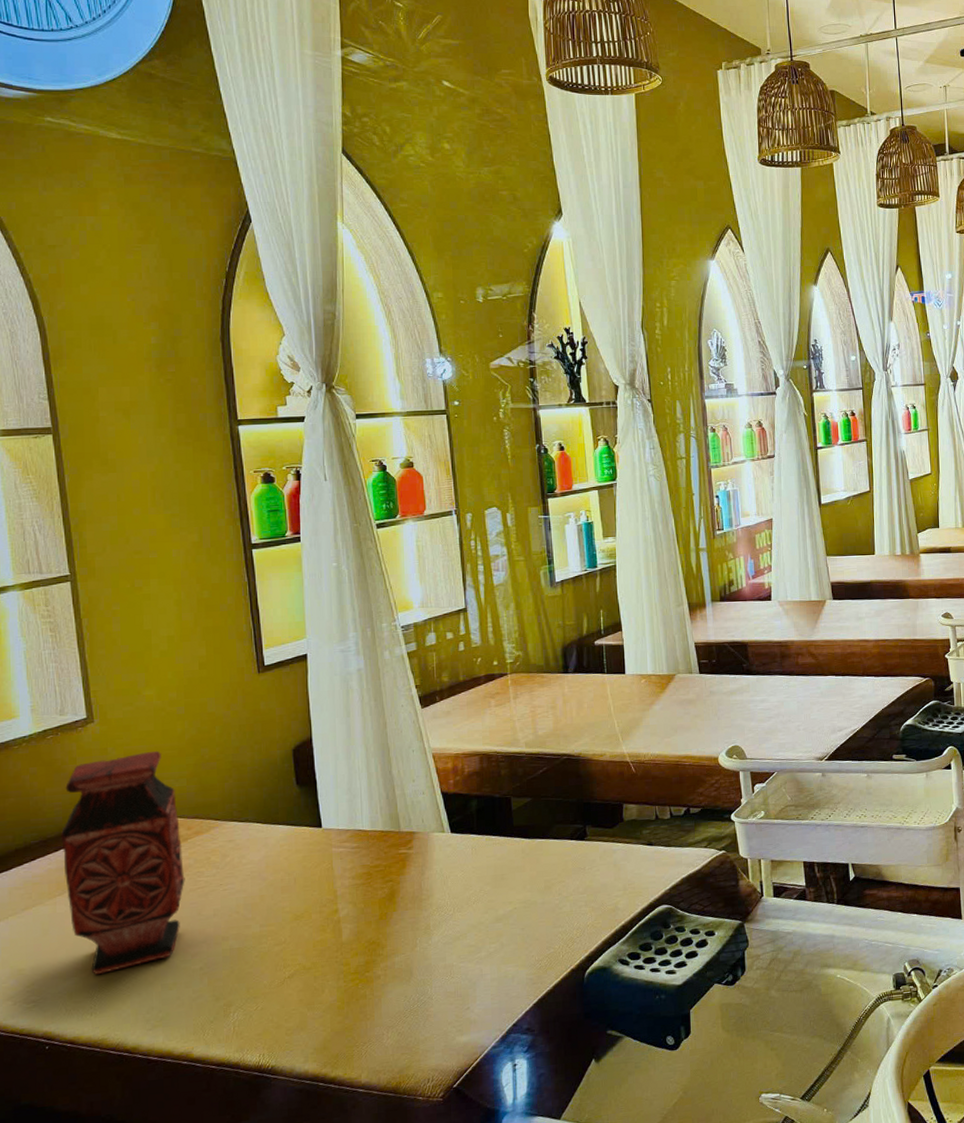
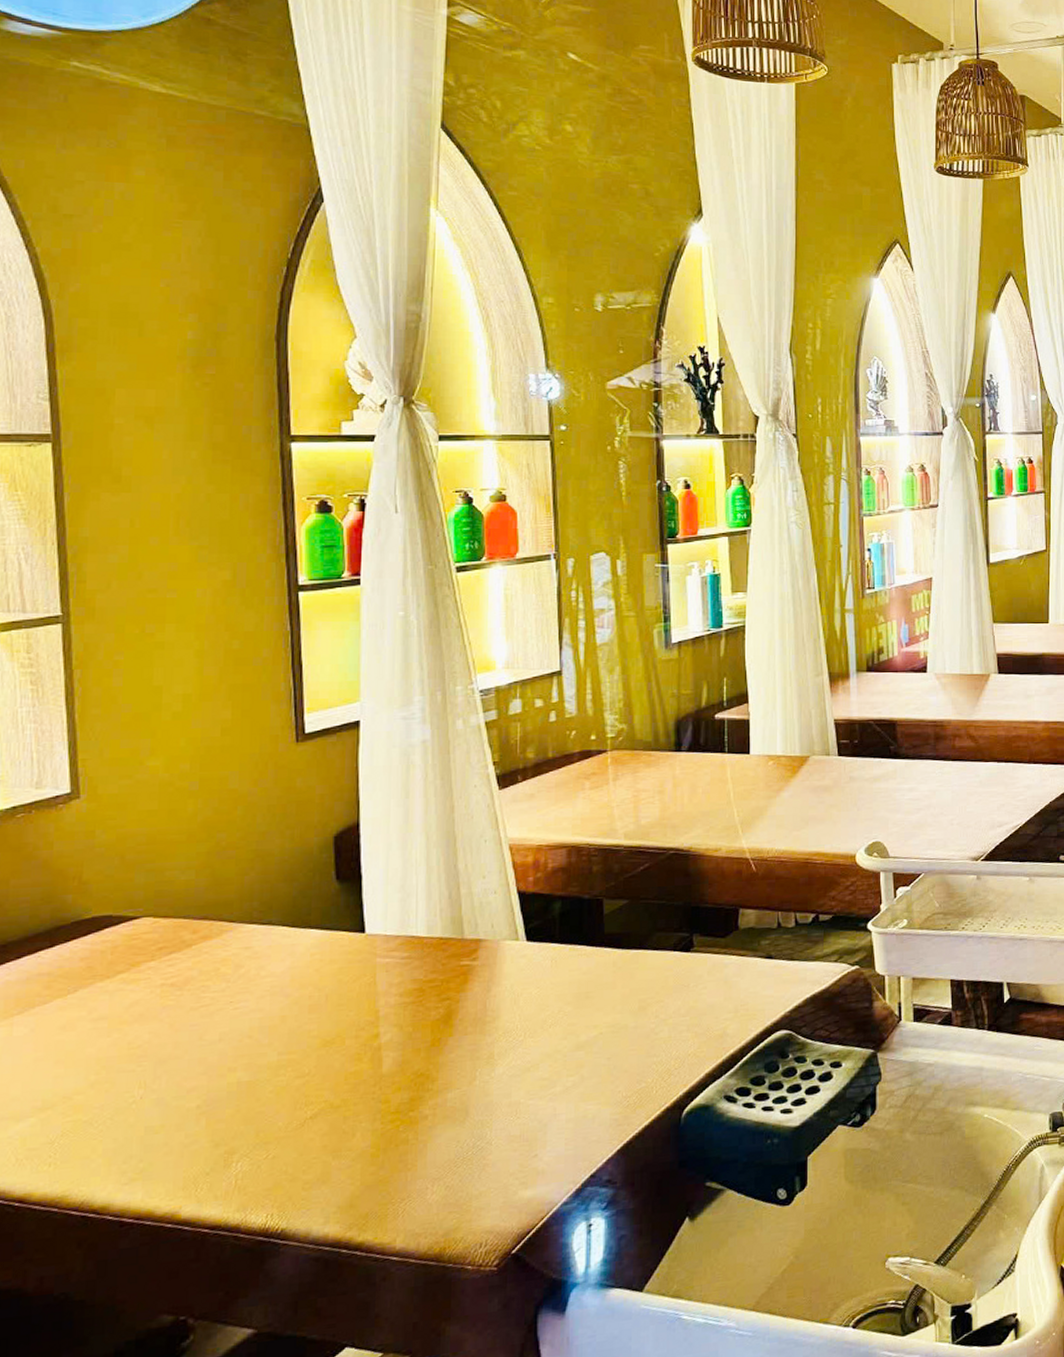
vase: present [61,750,185,975] -> none [26,835,185,1115]

